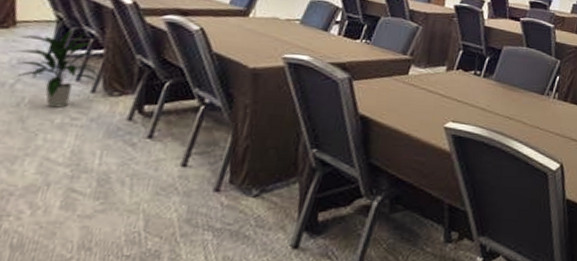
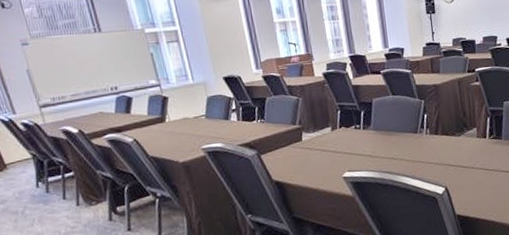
indoor plant: present [16,29,99,109] -> none [12,161,77,224]

